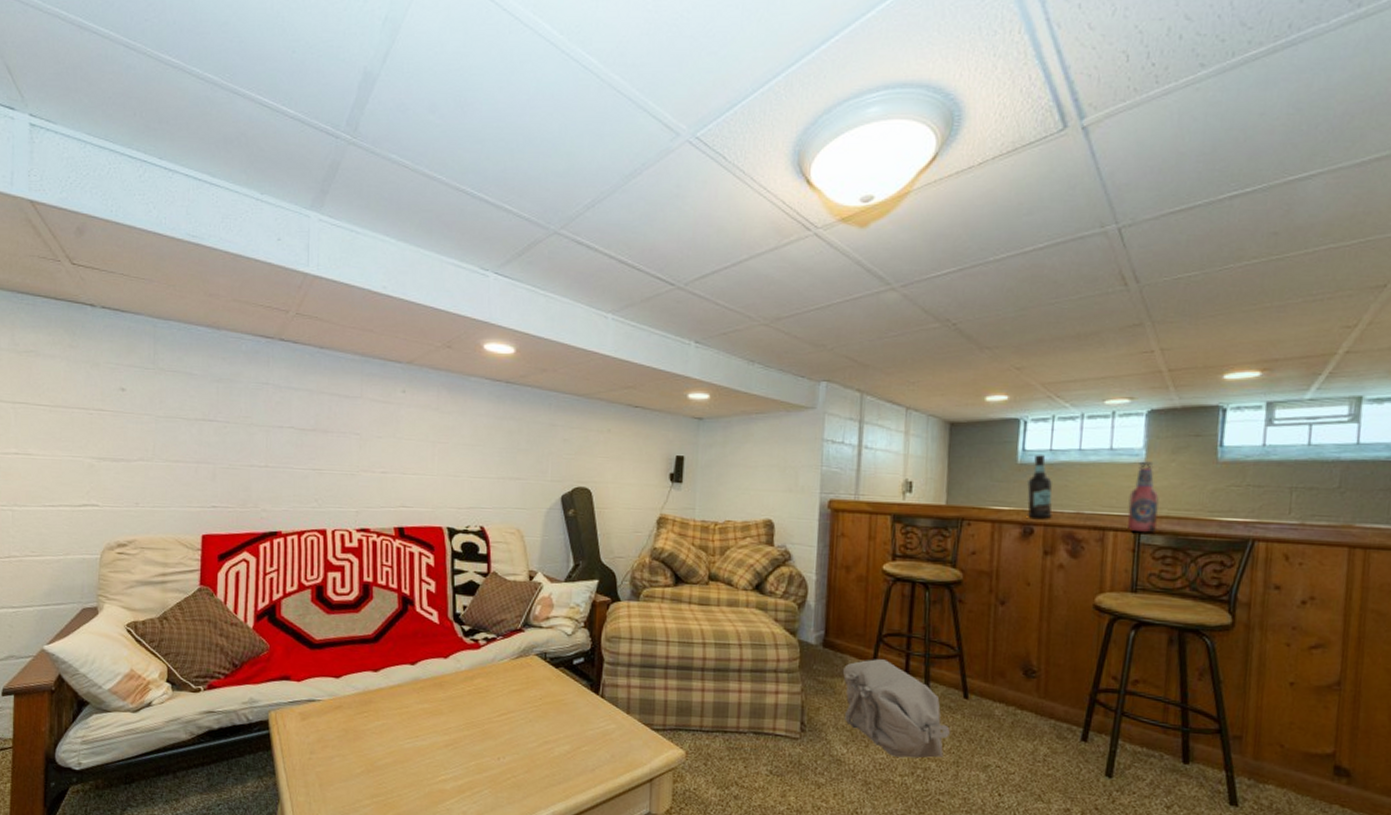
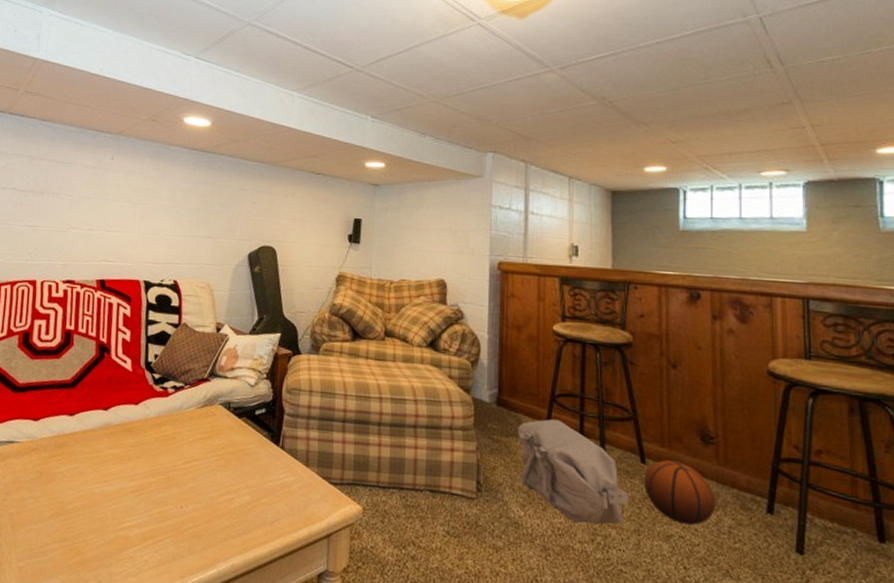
basketball: none [965,695,1033,755] -> present [643,460,715,526]
root beer: present [1027,455,1053,520] -> none [691,222,718,286]
beer bottle: present [1127,461,1159,533] -> none [794,230,824,301]

